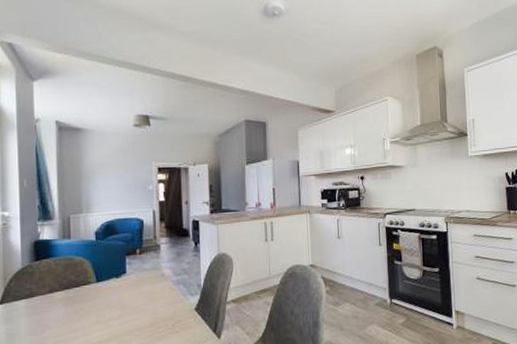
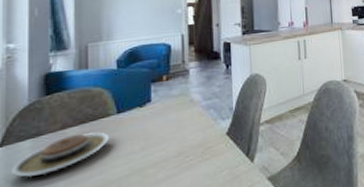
plate: none [10,298,90,334] -> present [12,132,109,178]

